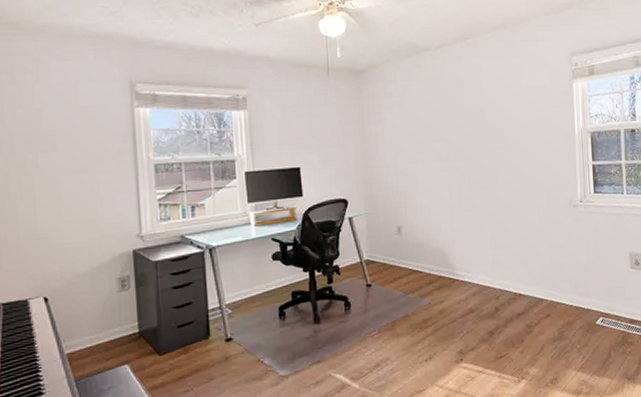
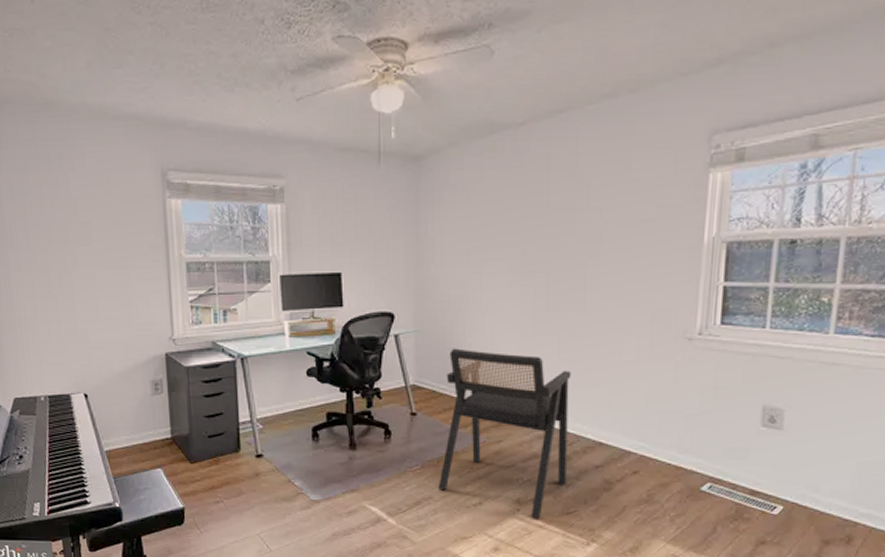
armchair: none [394,225,498,365] -> present [438,348,571,518]

